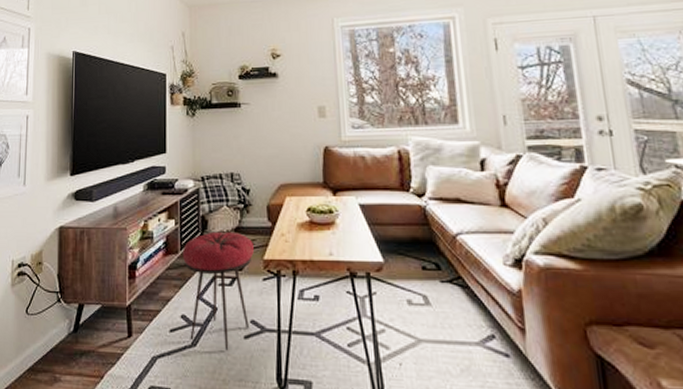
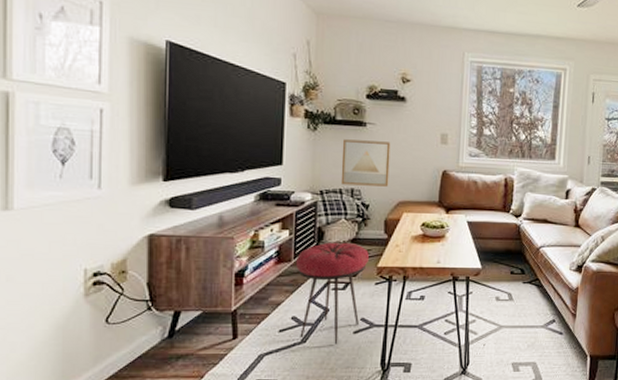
wall art: none [219,121,268,169] -> present [340,139,391,187]

